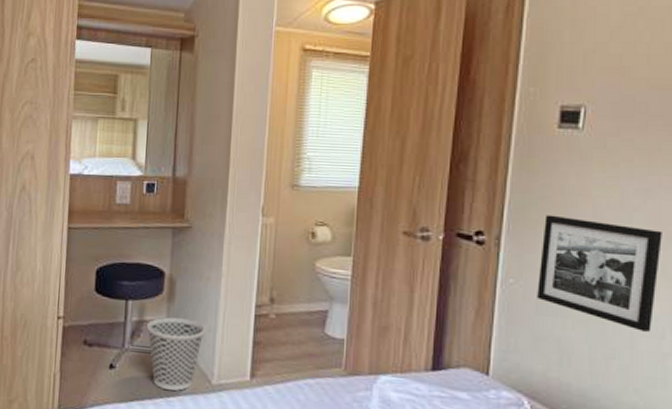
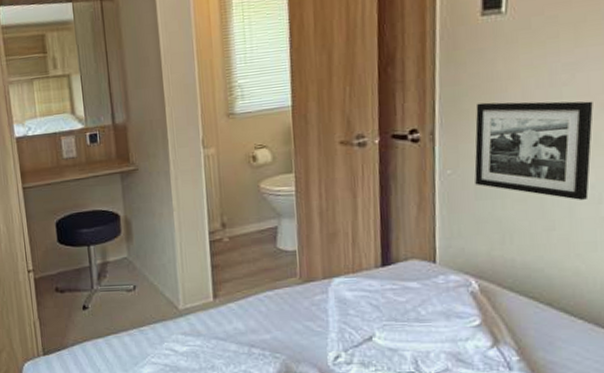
wastebasket: present [147,317,205,391] -> none [111,254,165,321]

